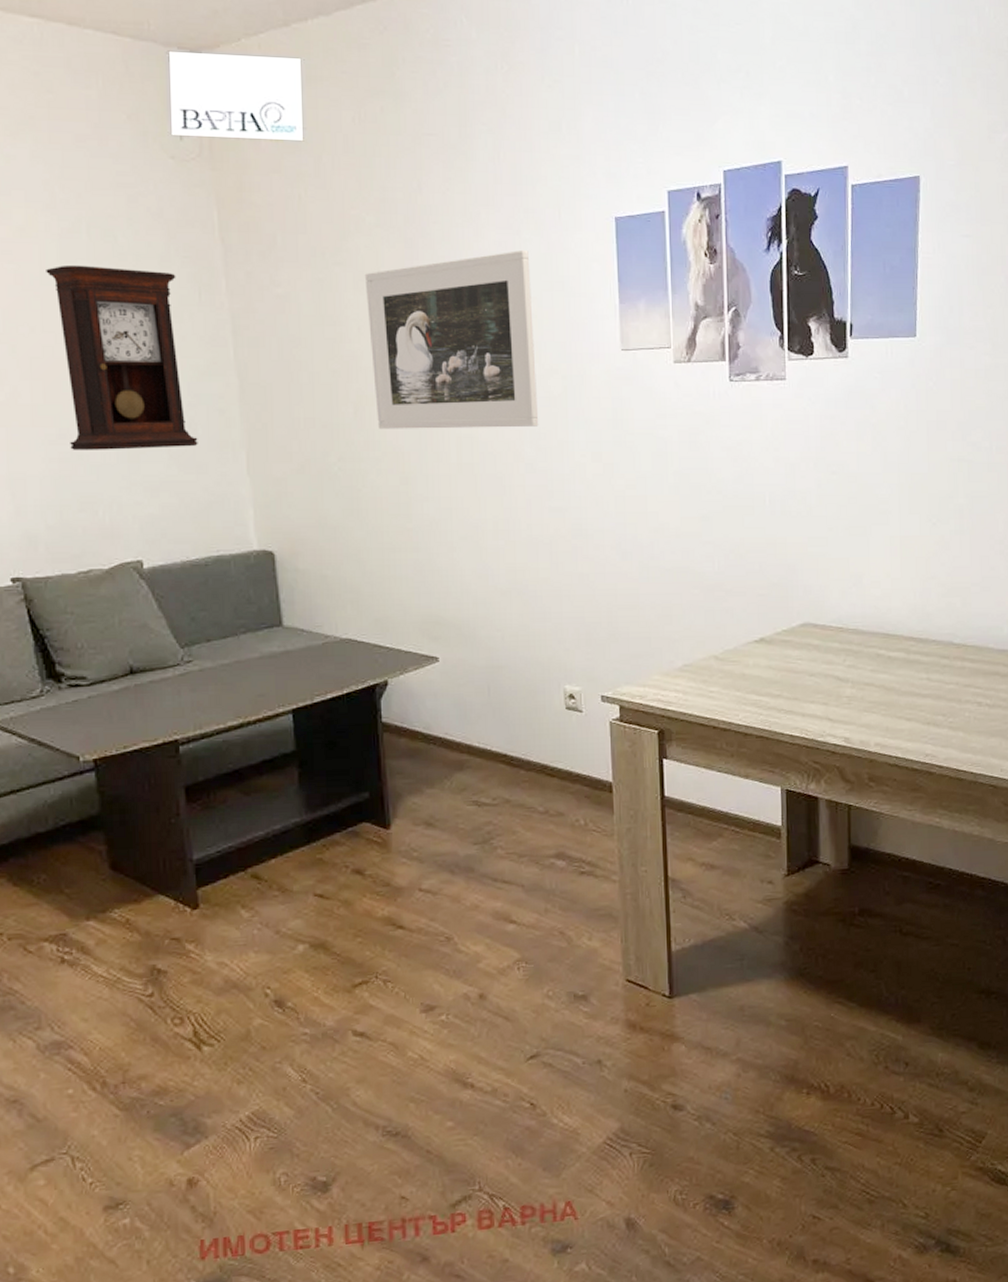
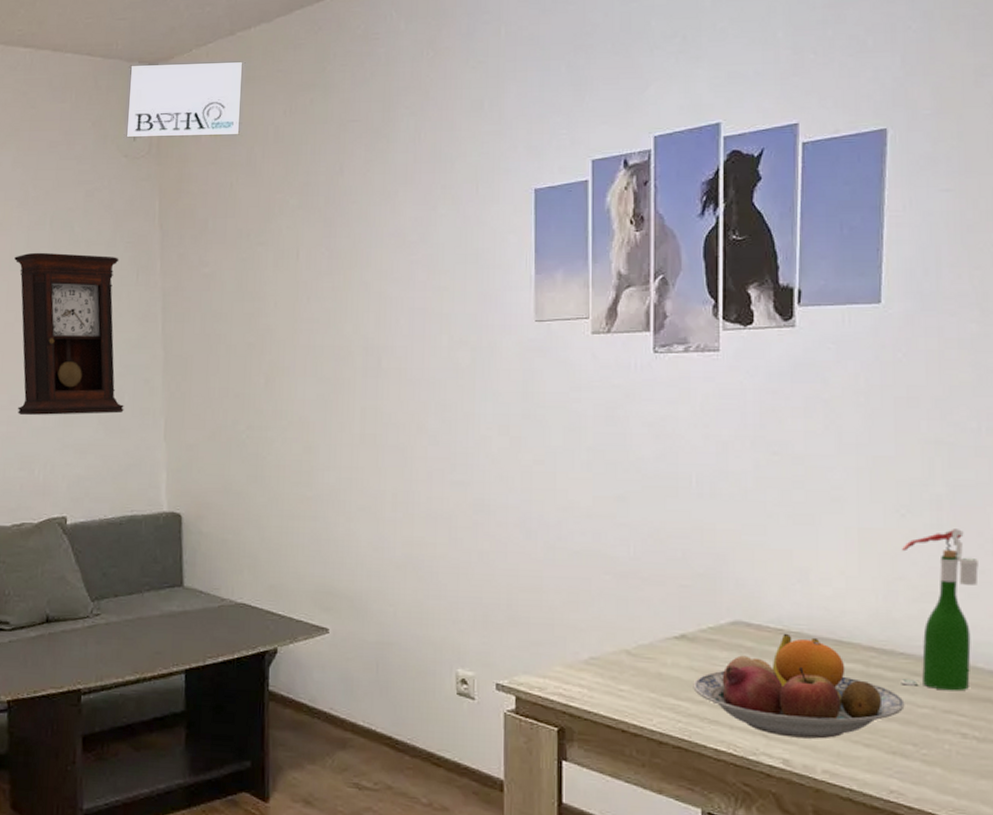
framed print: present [364,249,539,429] -> none [284,224,445,400]
fruit bowl: none [771,630,936,719] -> present [693,633,905,739]
wine bottle: none [933,533,990,669] -> present [901,529,979,691]

